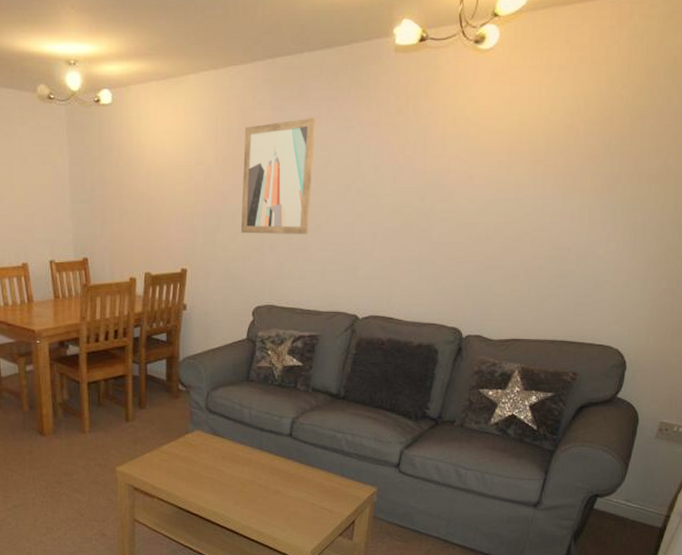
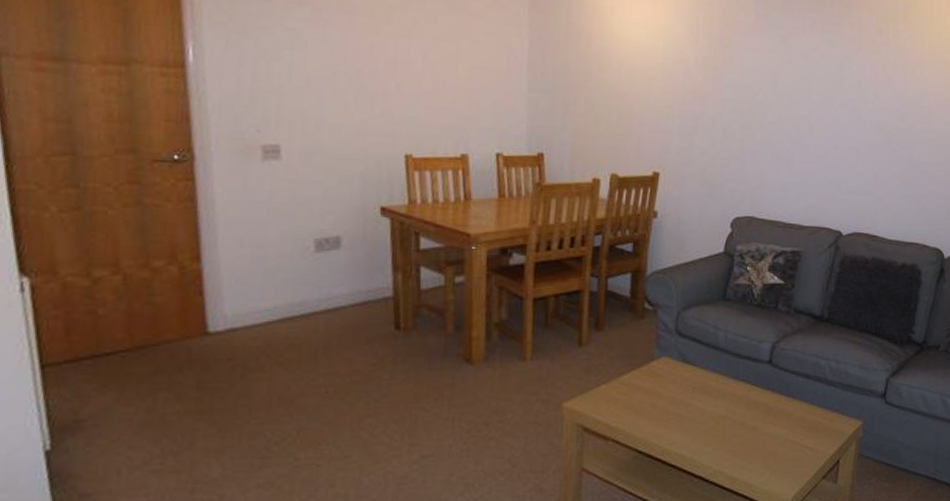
wall art: present [240,117,316,235] -> none [720,28,800,145]

